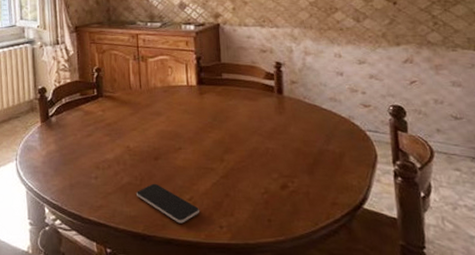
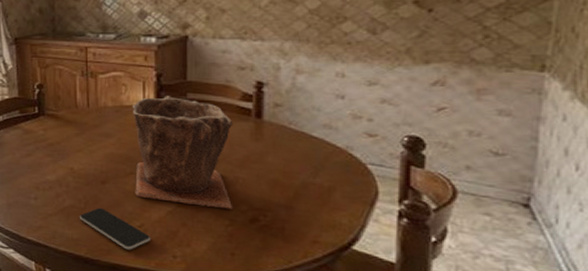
plant pot: none [177,76,266,178] -> present [132,96,233,209]

